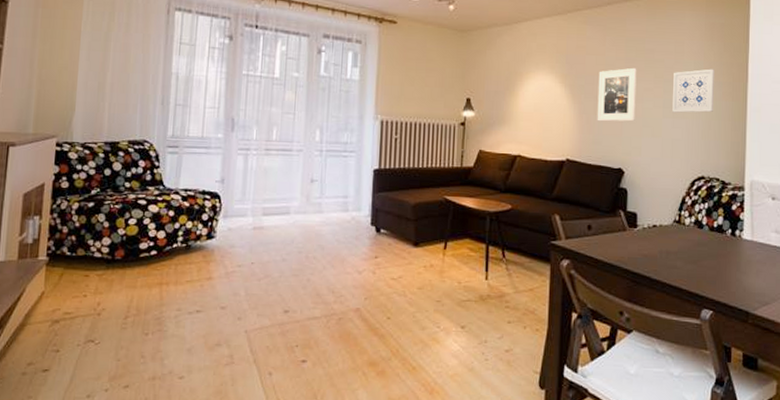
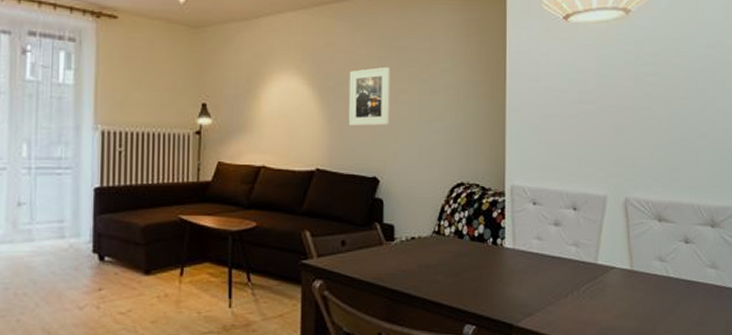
wall art: present [672,69,714,113] -> none [429,67,472,115]

